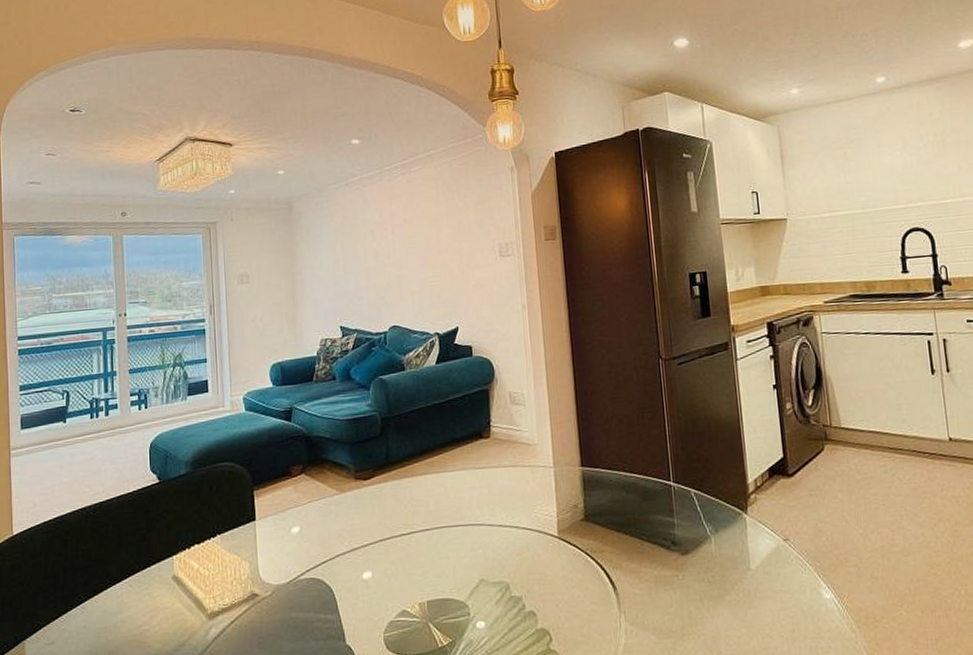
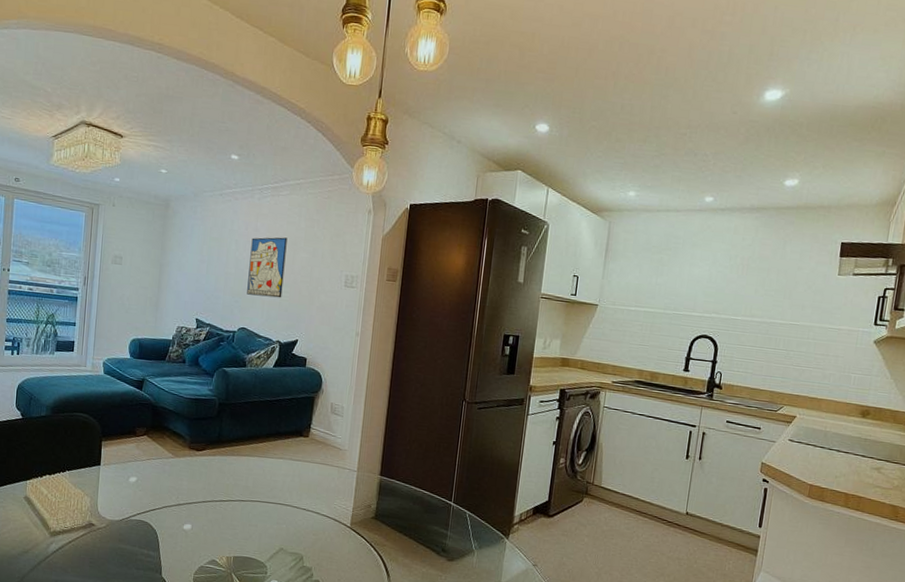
wall art: none [388,216,432,288] -> present [247,237,288,298]

